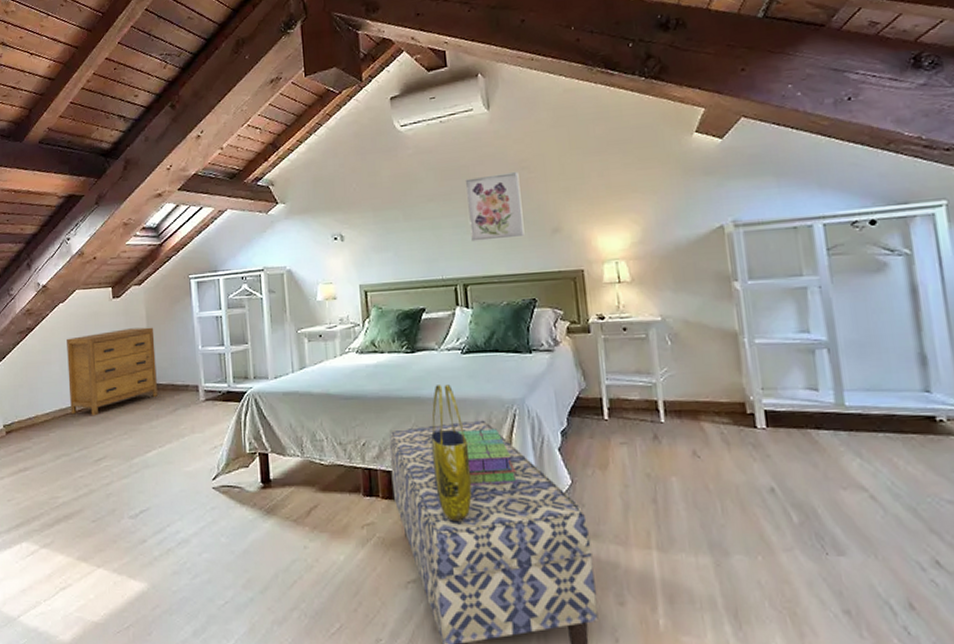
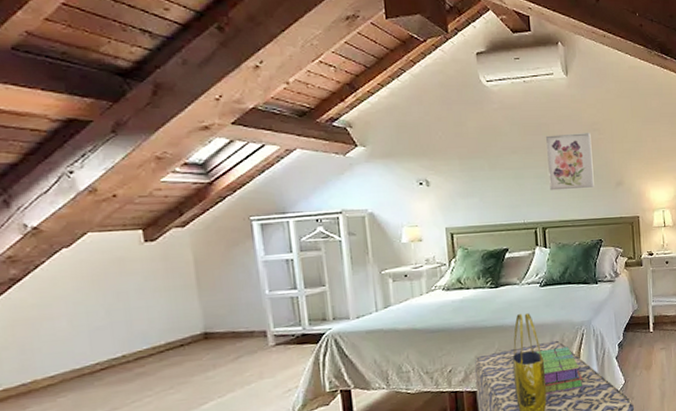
dresser: present [67,327,158,416] -> none [76,272,214,374]

